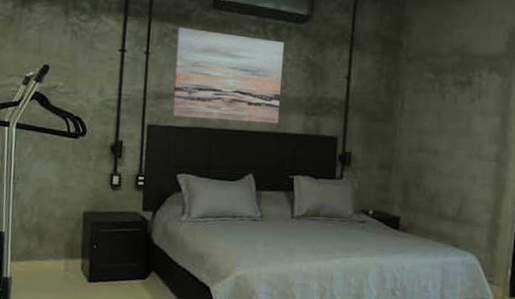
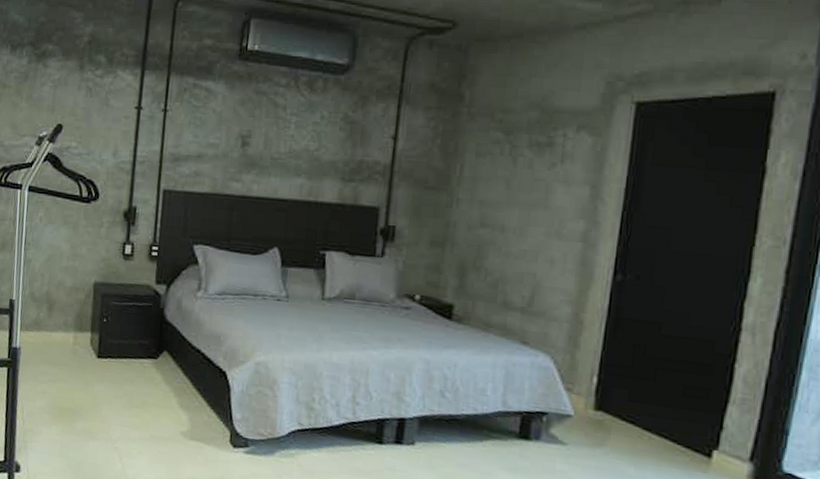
wall art: present [172,27,285,124] -> none [190,81,320,191]

